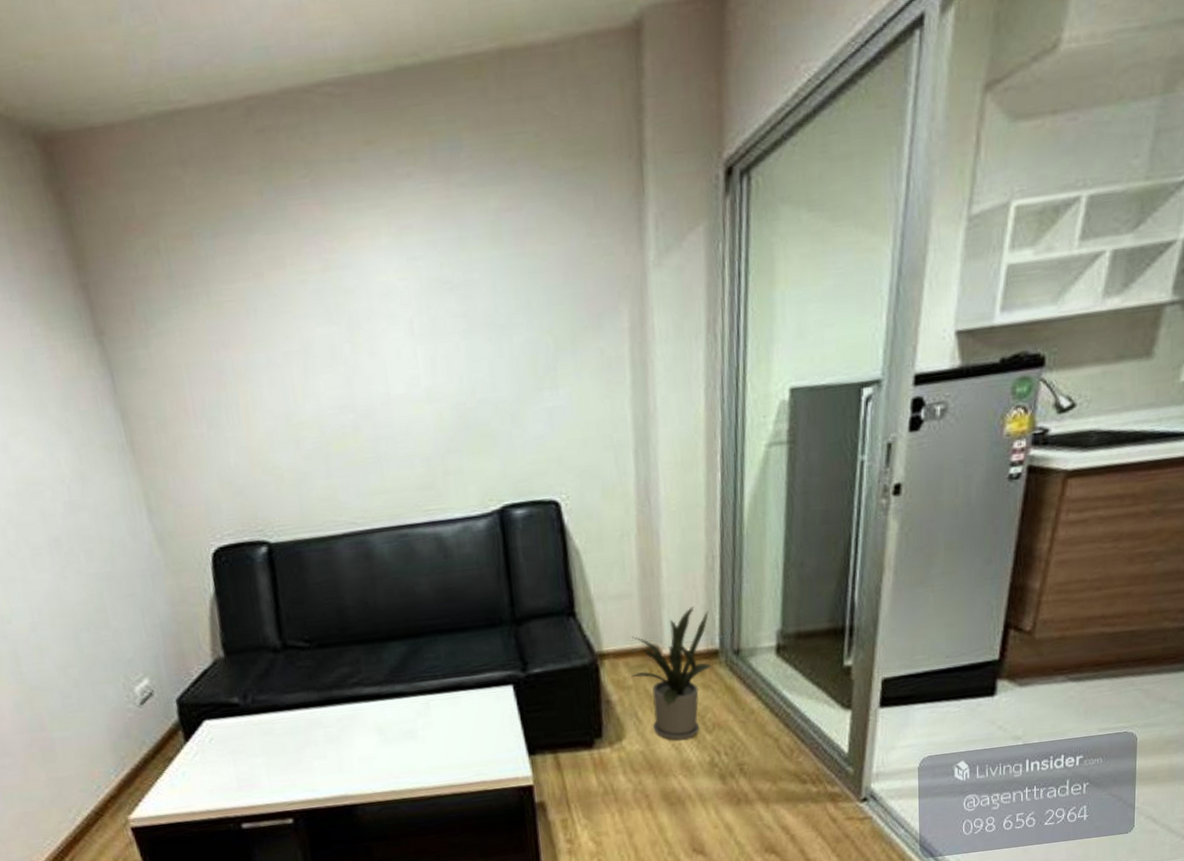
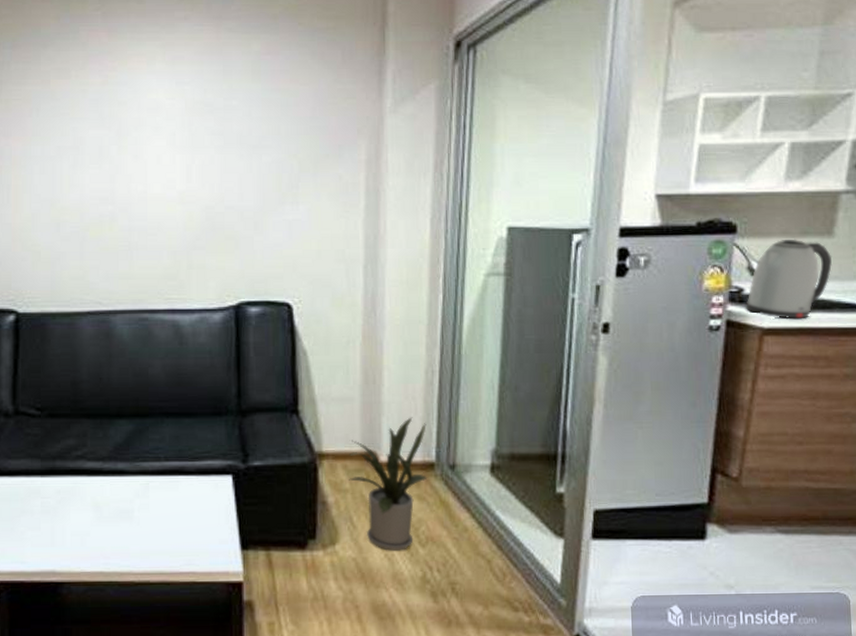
kettle: none [1050,365,1149,458] -> present [746,239,832,320]

